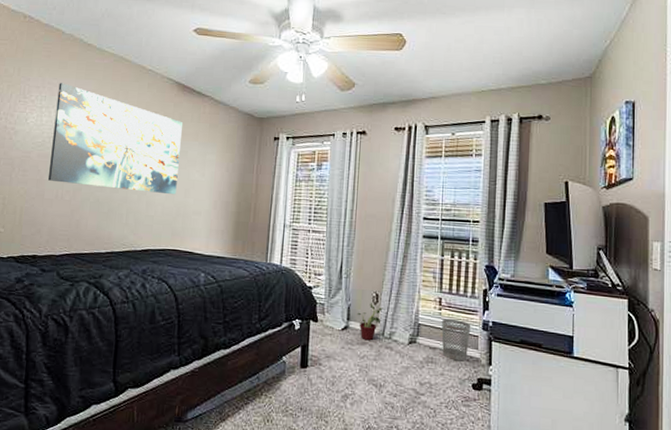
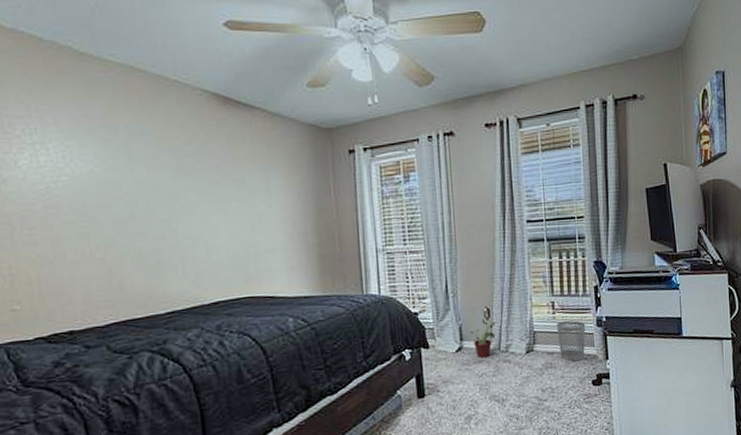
wall art: present [48,83,182,195] -> none [51,108,241,238]

